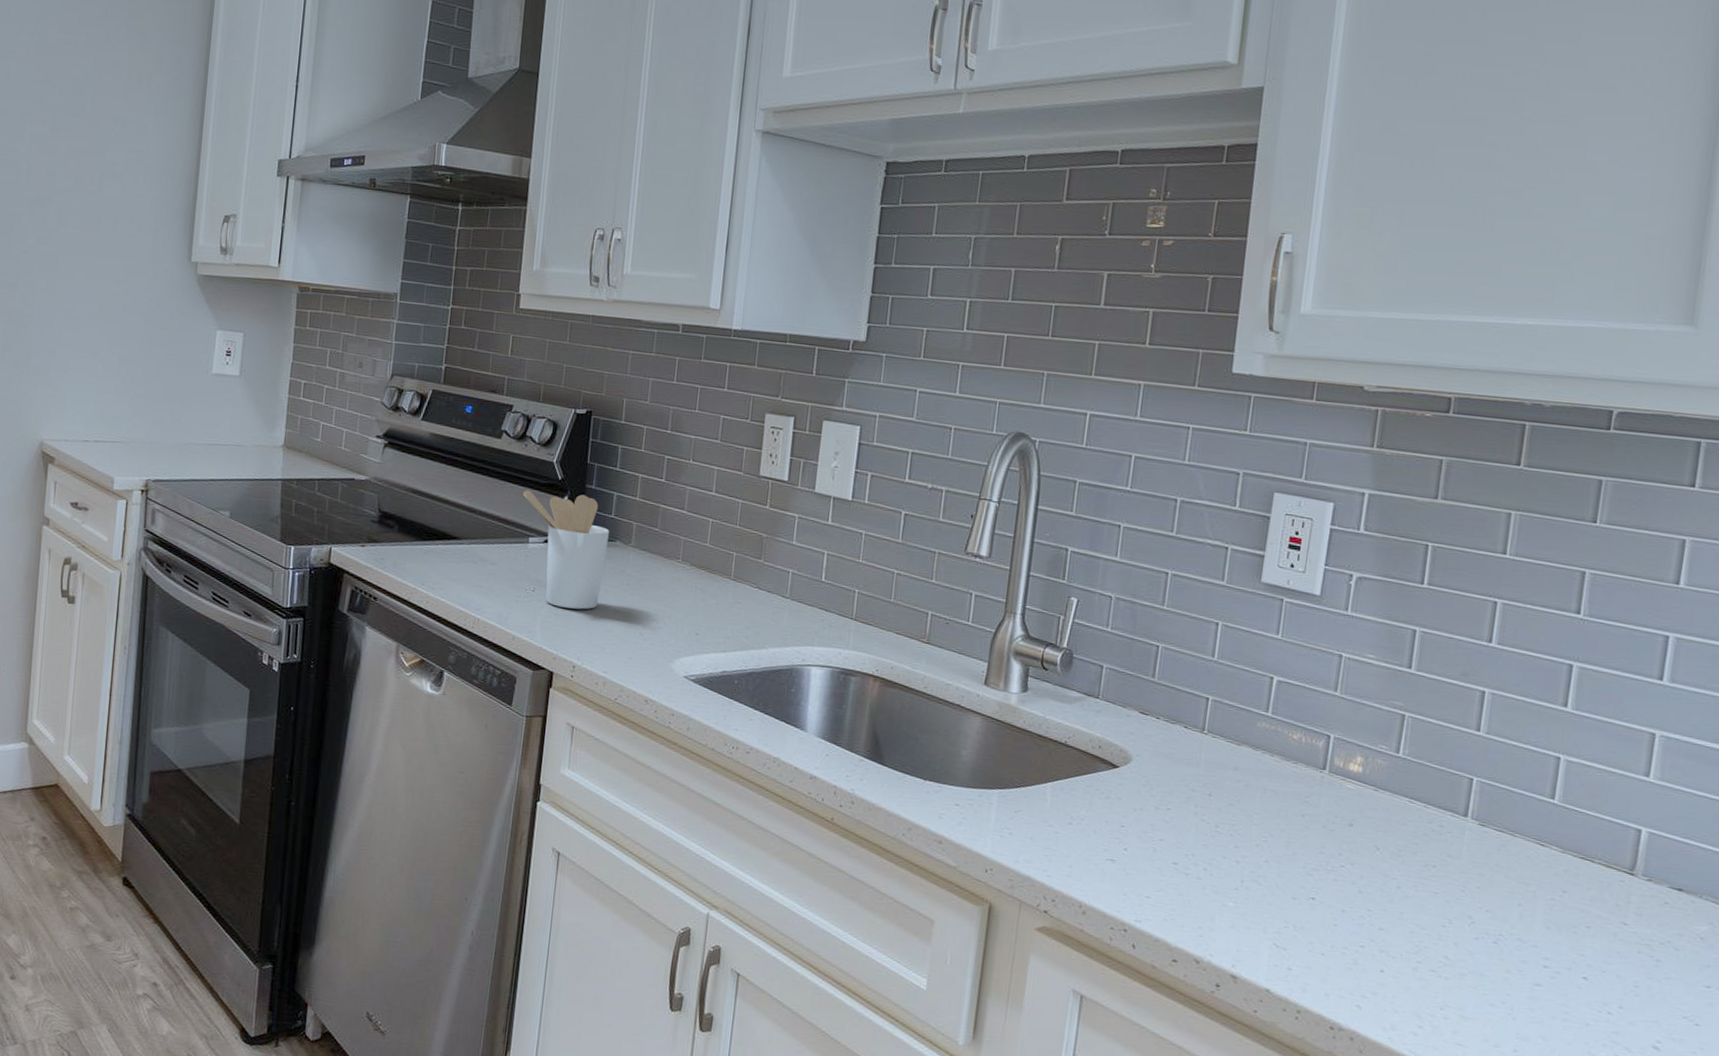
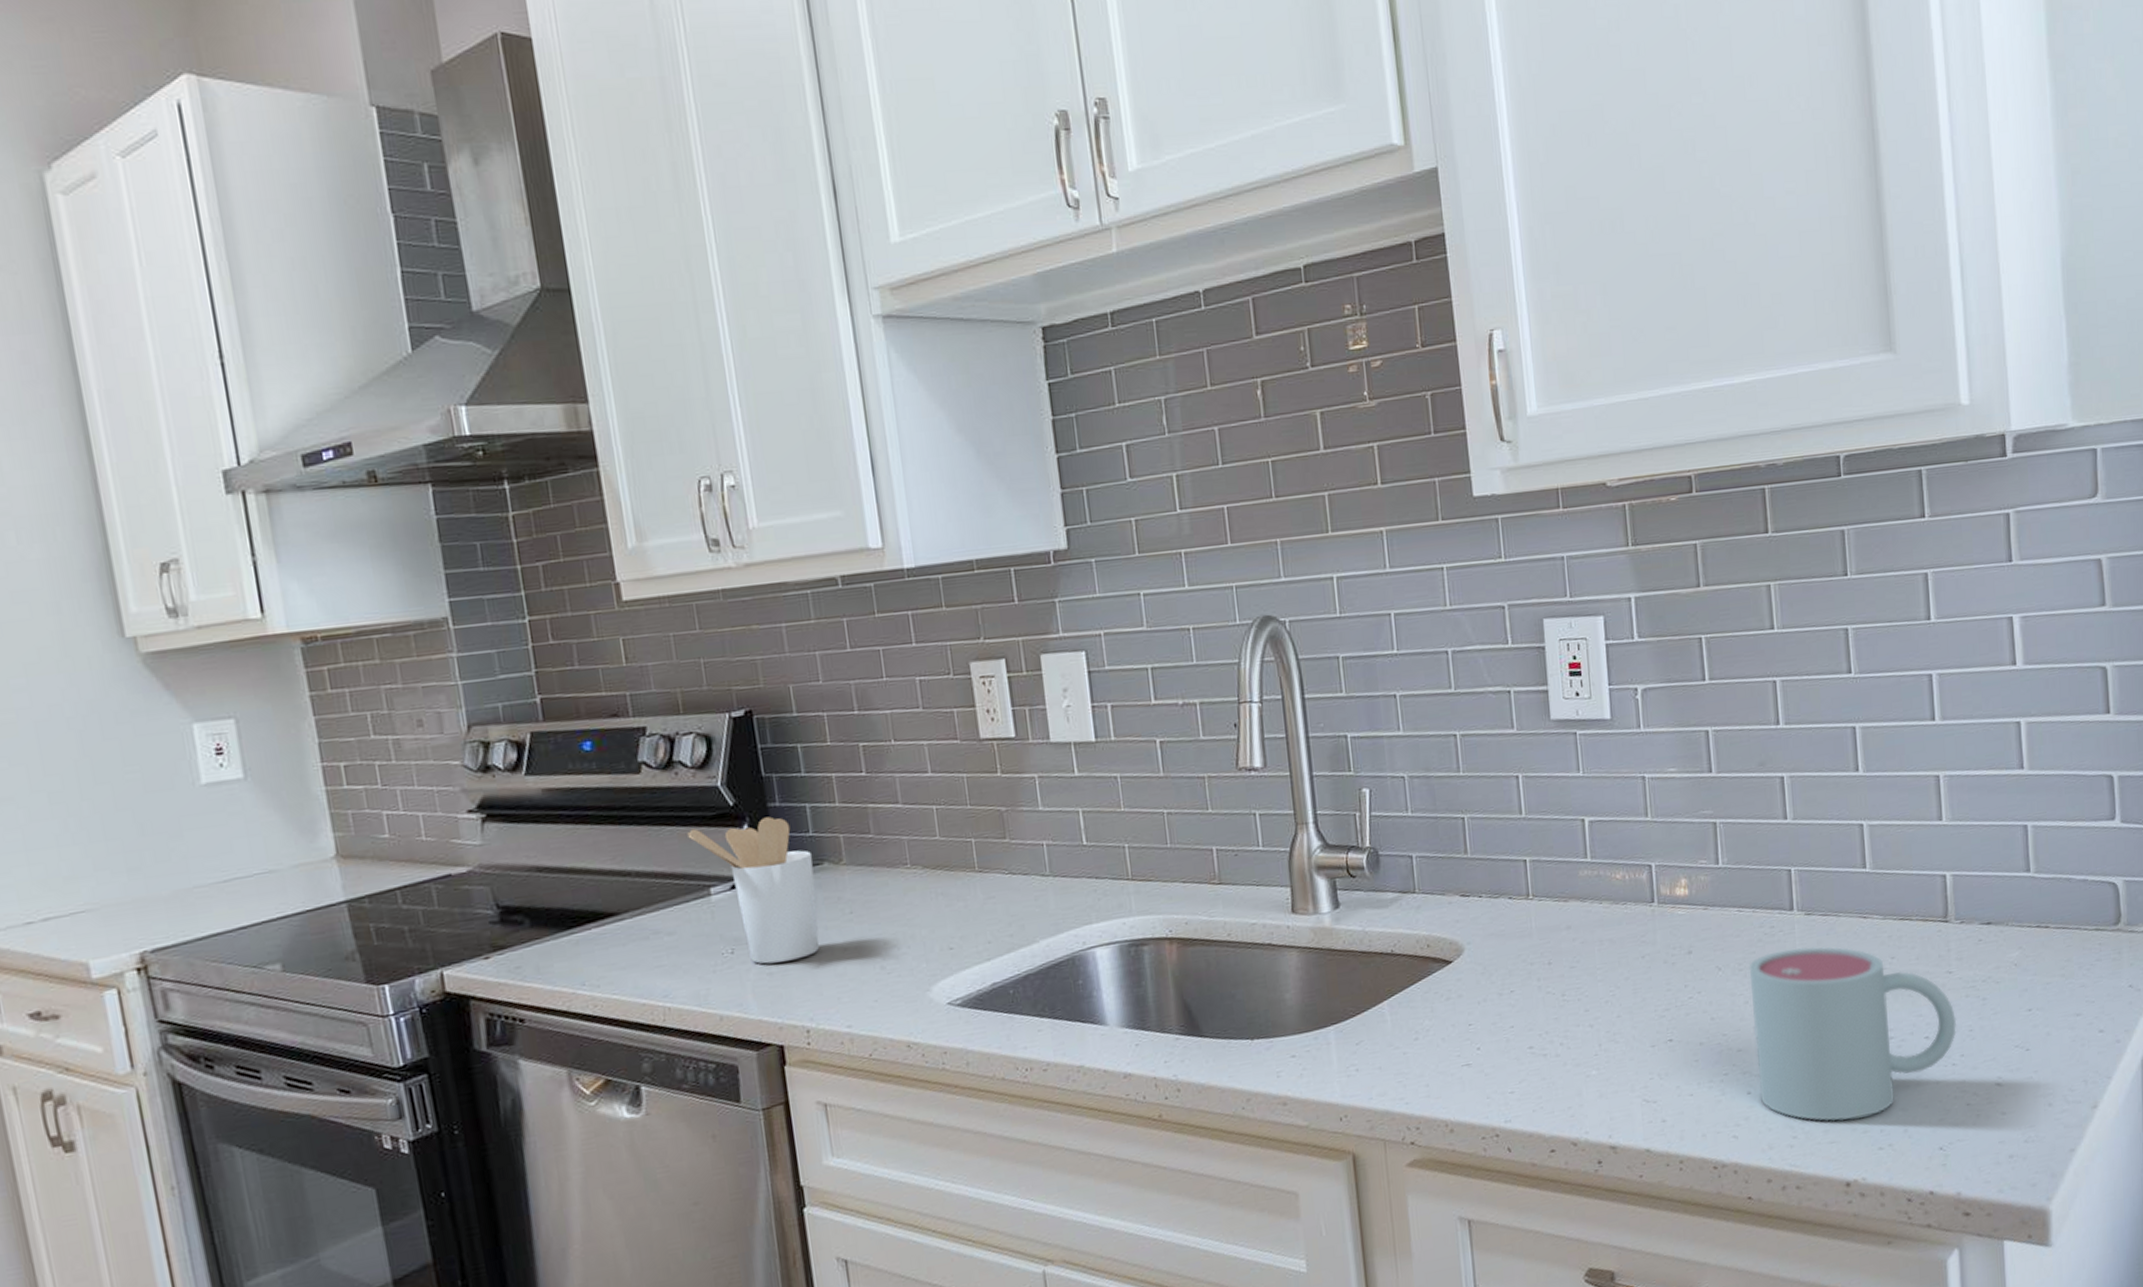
mug: none [1392,848,1623,1033] -> present [1749,946,1957,1122]

